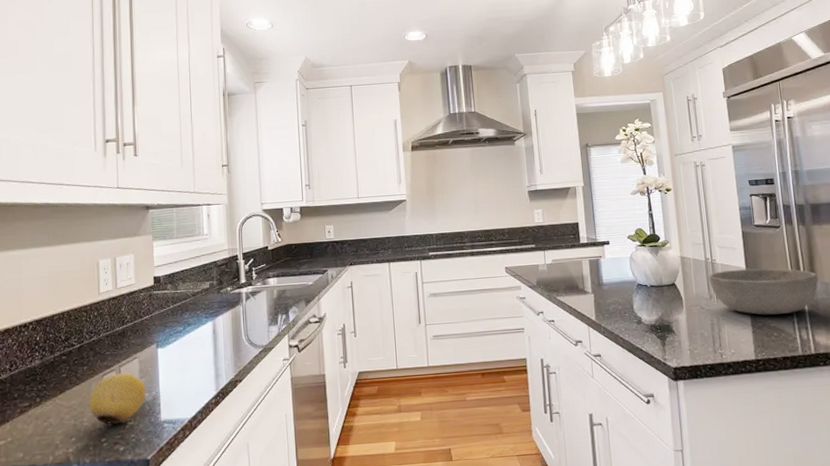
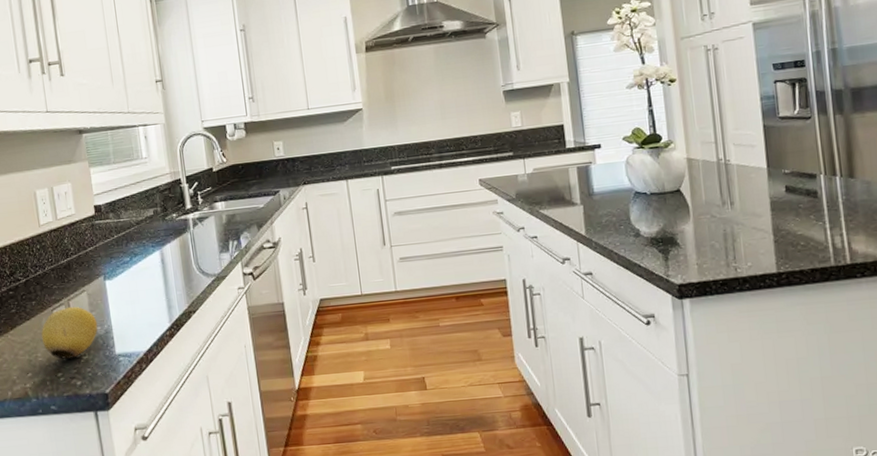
bowl: present [708,268,818,315] -> none [721,166,858,222]

